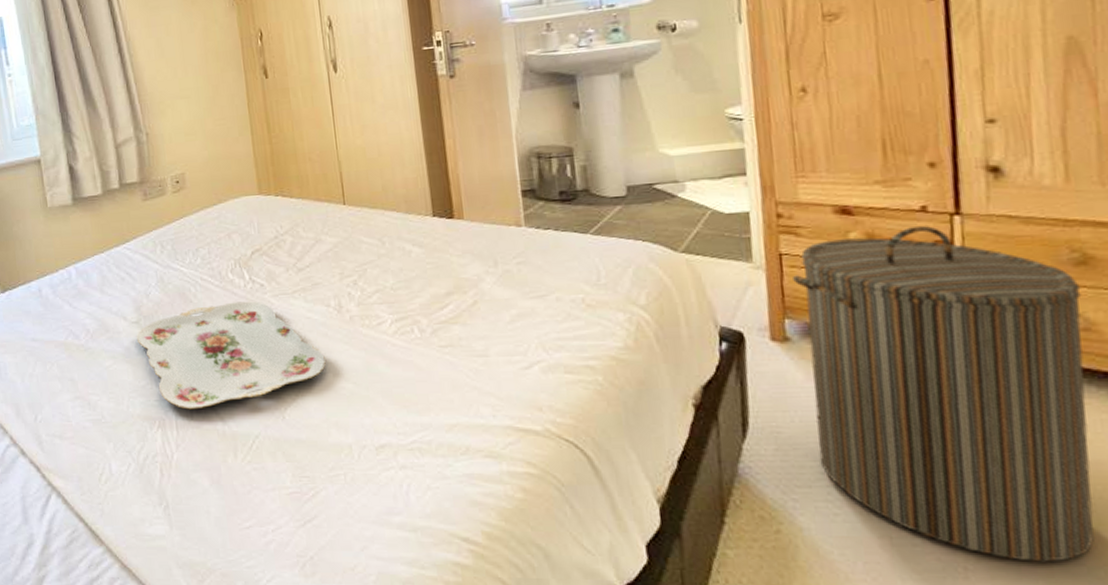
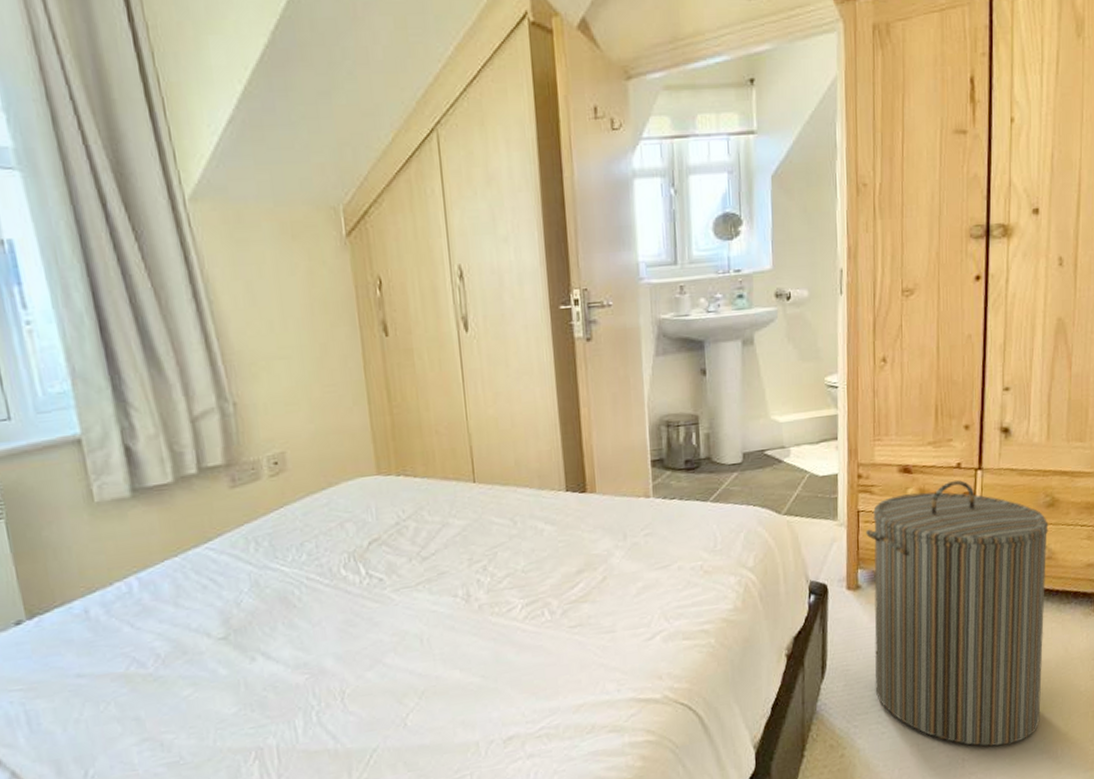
serving tray: present [136,301,326,410] -> none [224,598,452,733]

